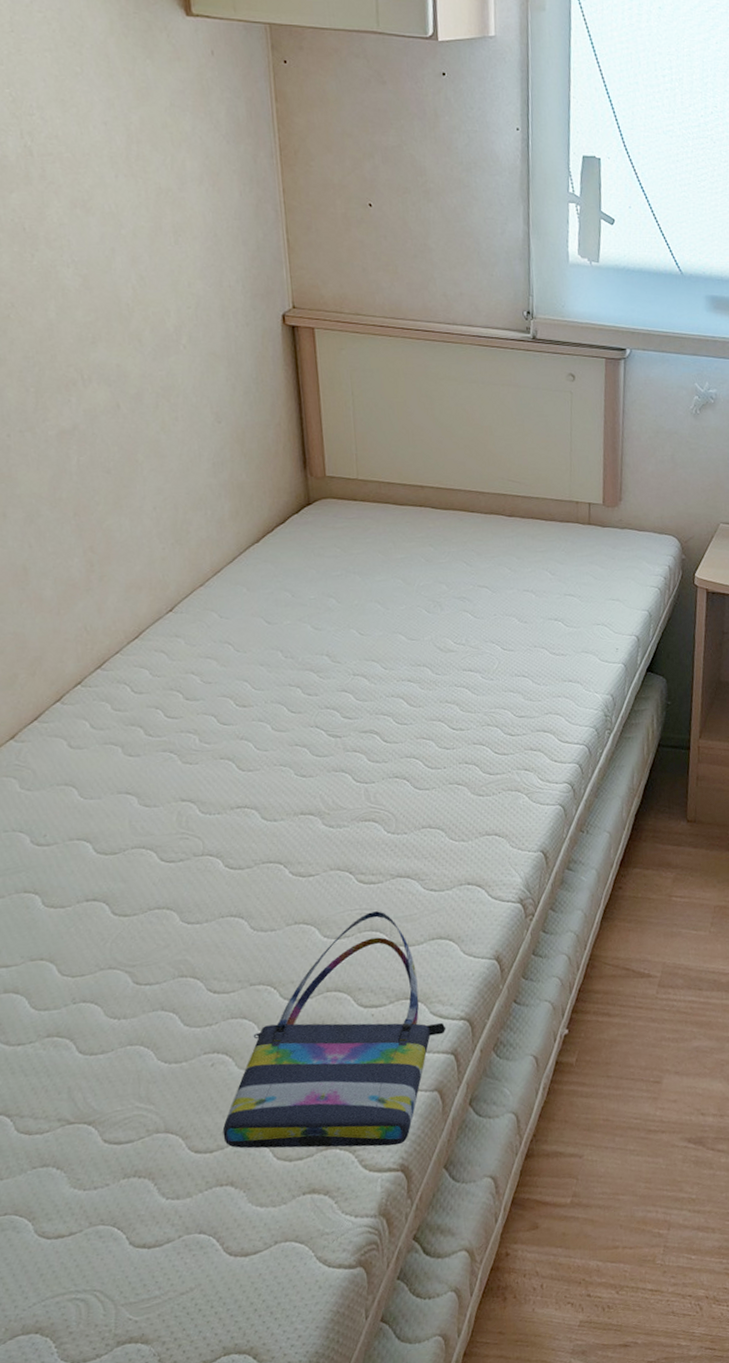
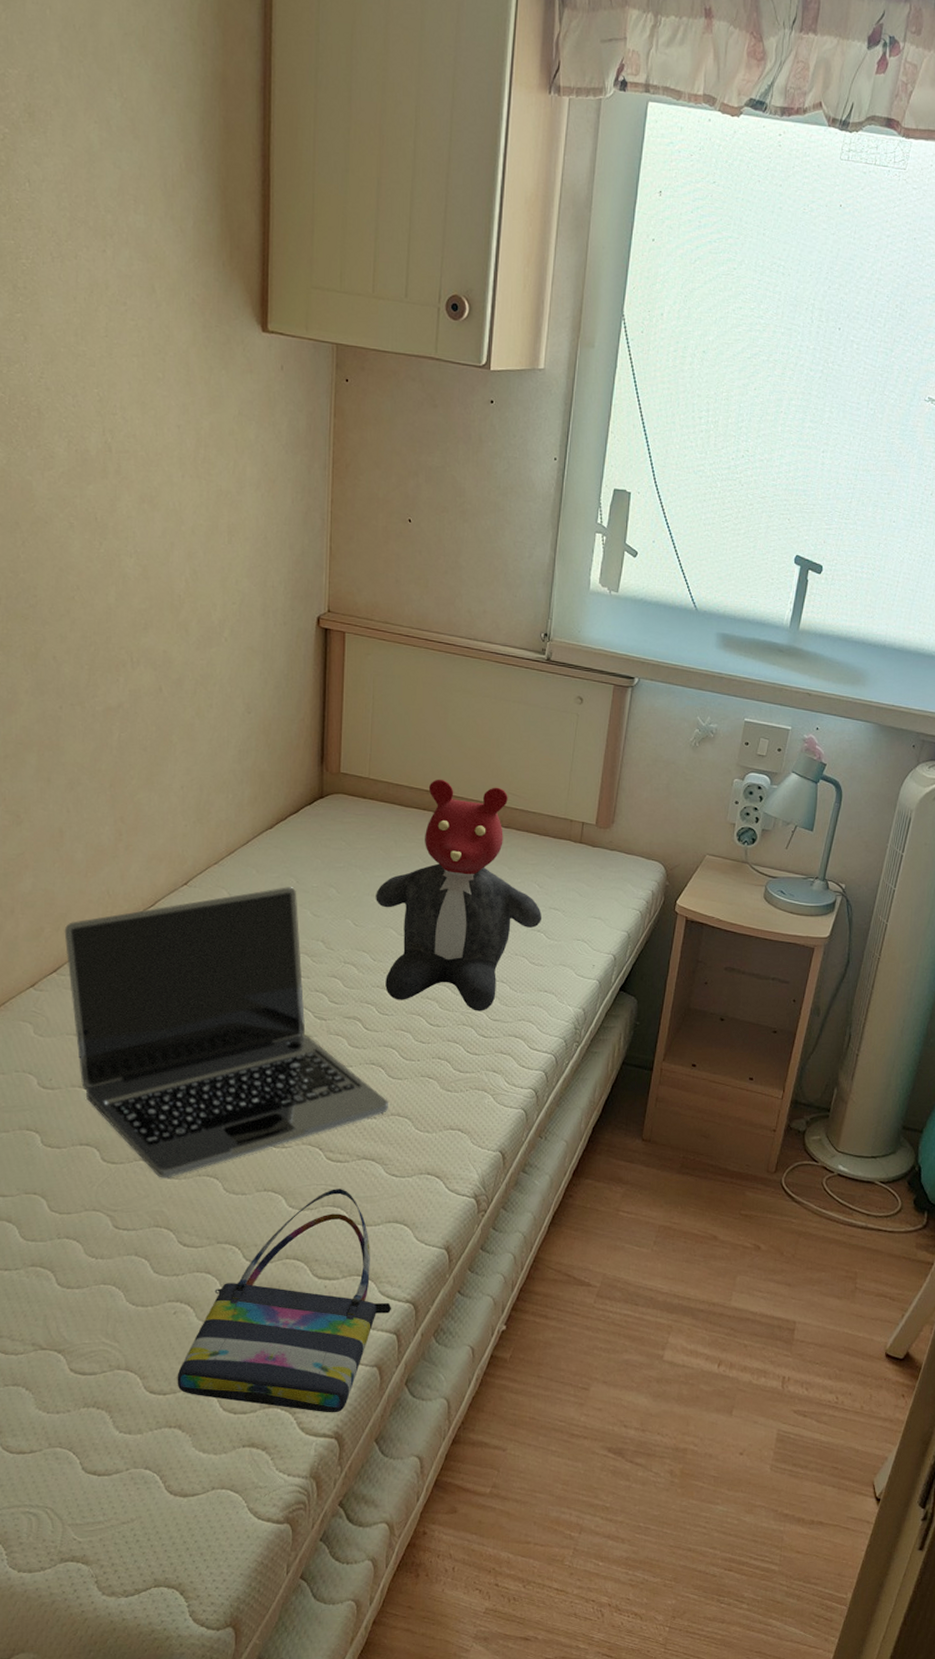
laptop: none [41,602,419,925] -> present [64,887,388,1178]
teddy bear: none [379,472,558,710] -> present [376,779,543,1011]

